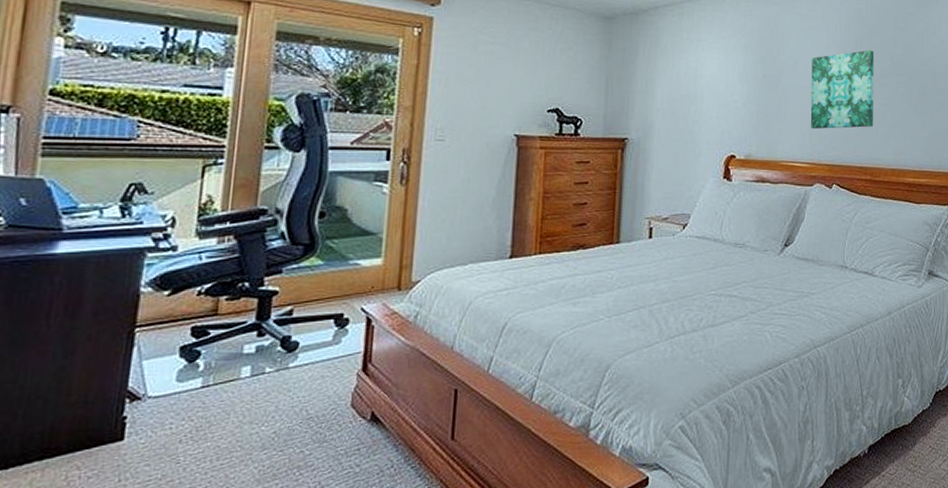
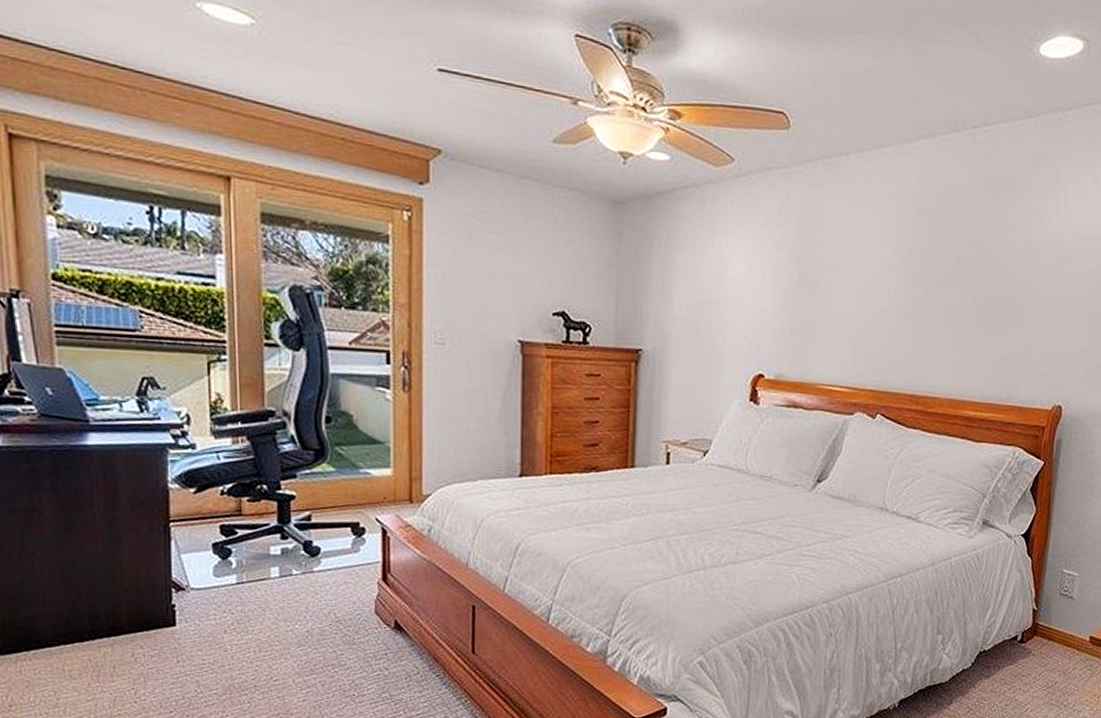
wall art: present [810,50,875,130] -> none [854,249,939,348]

